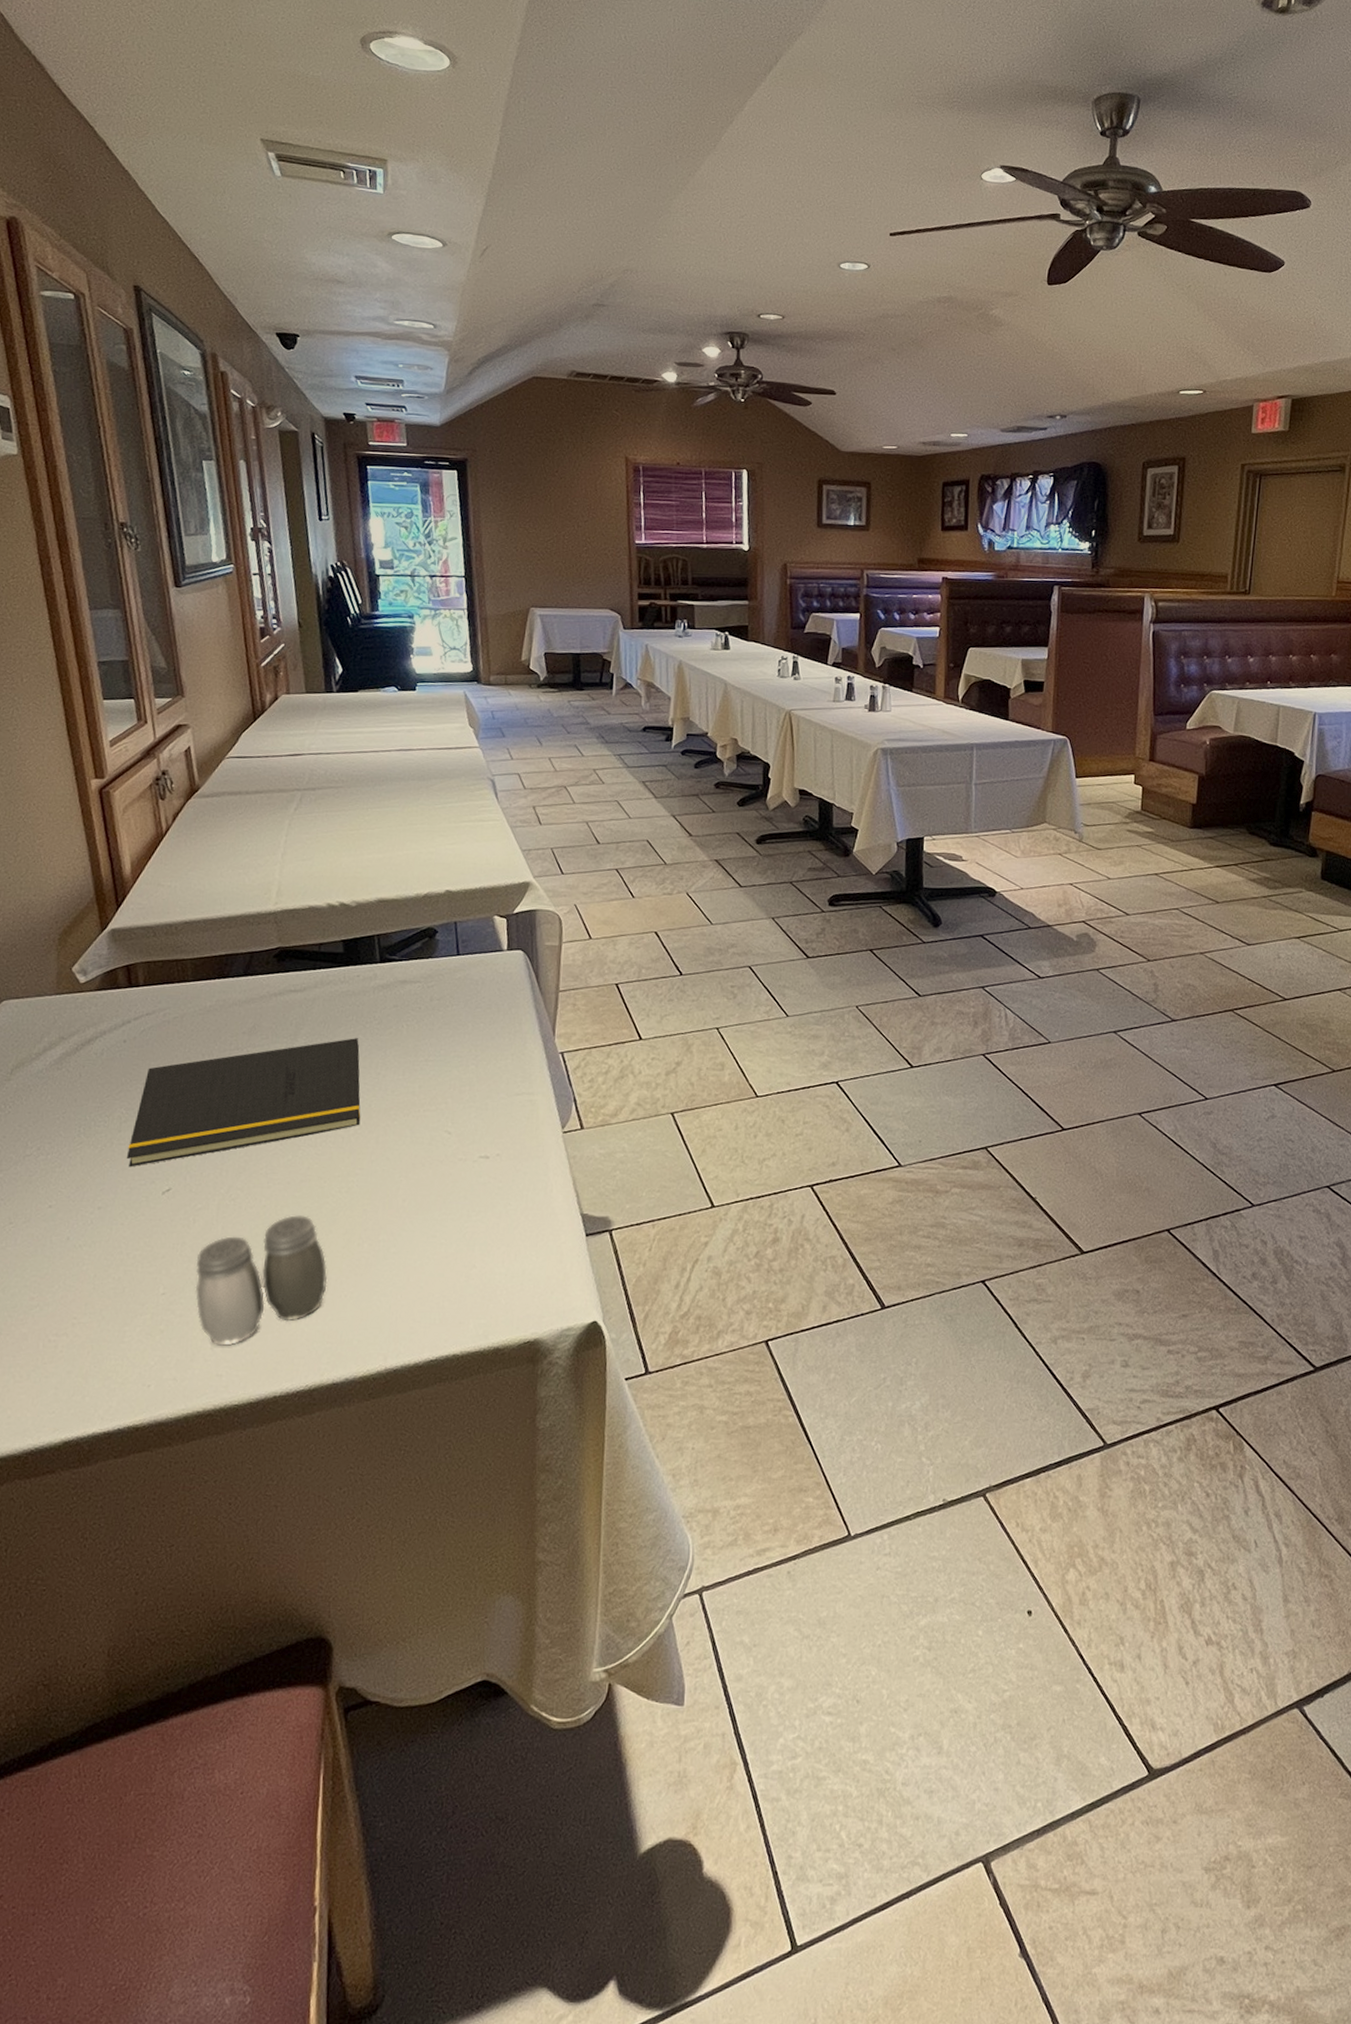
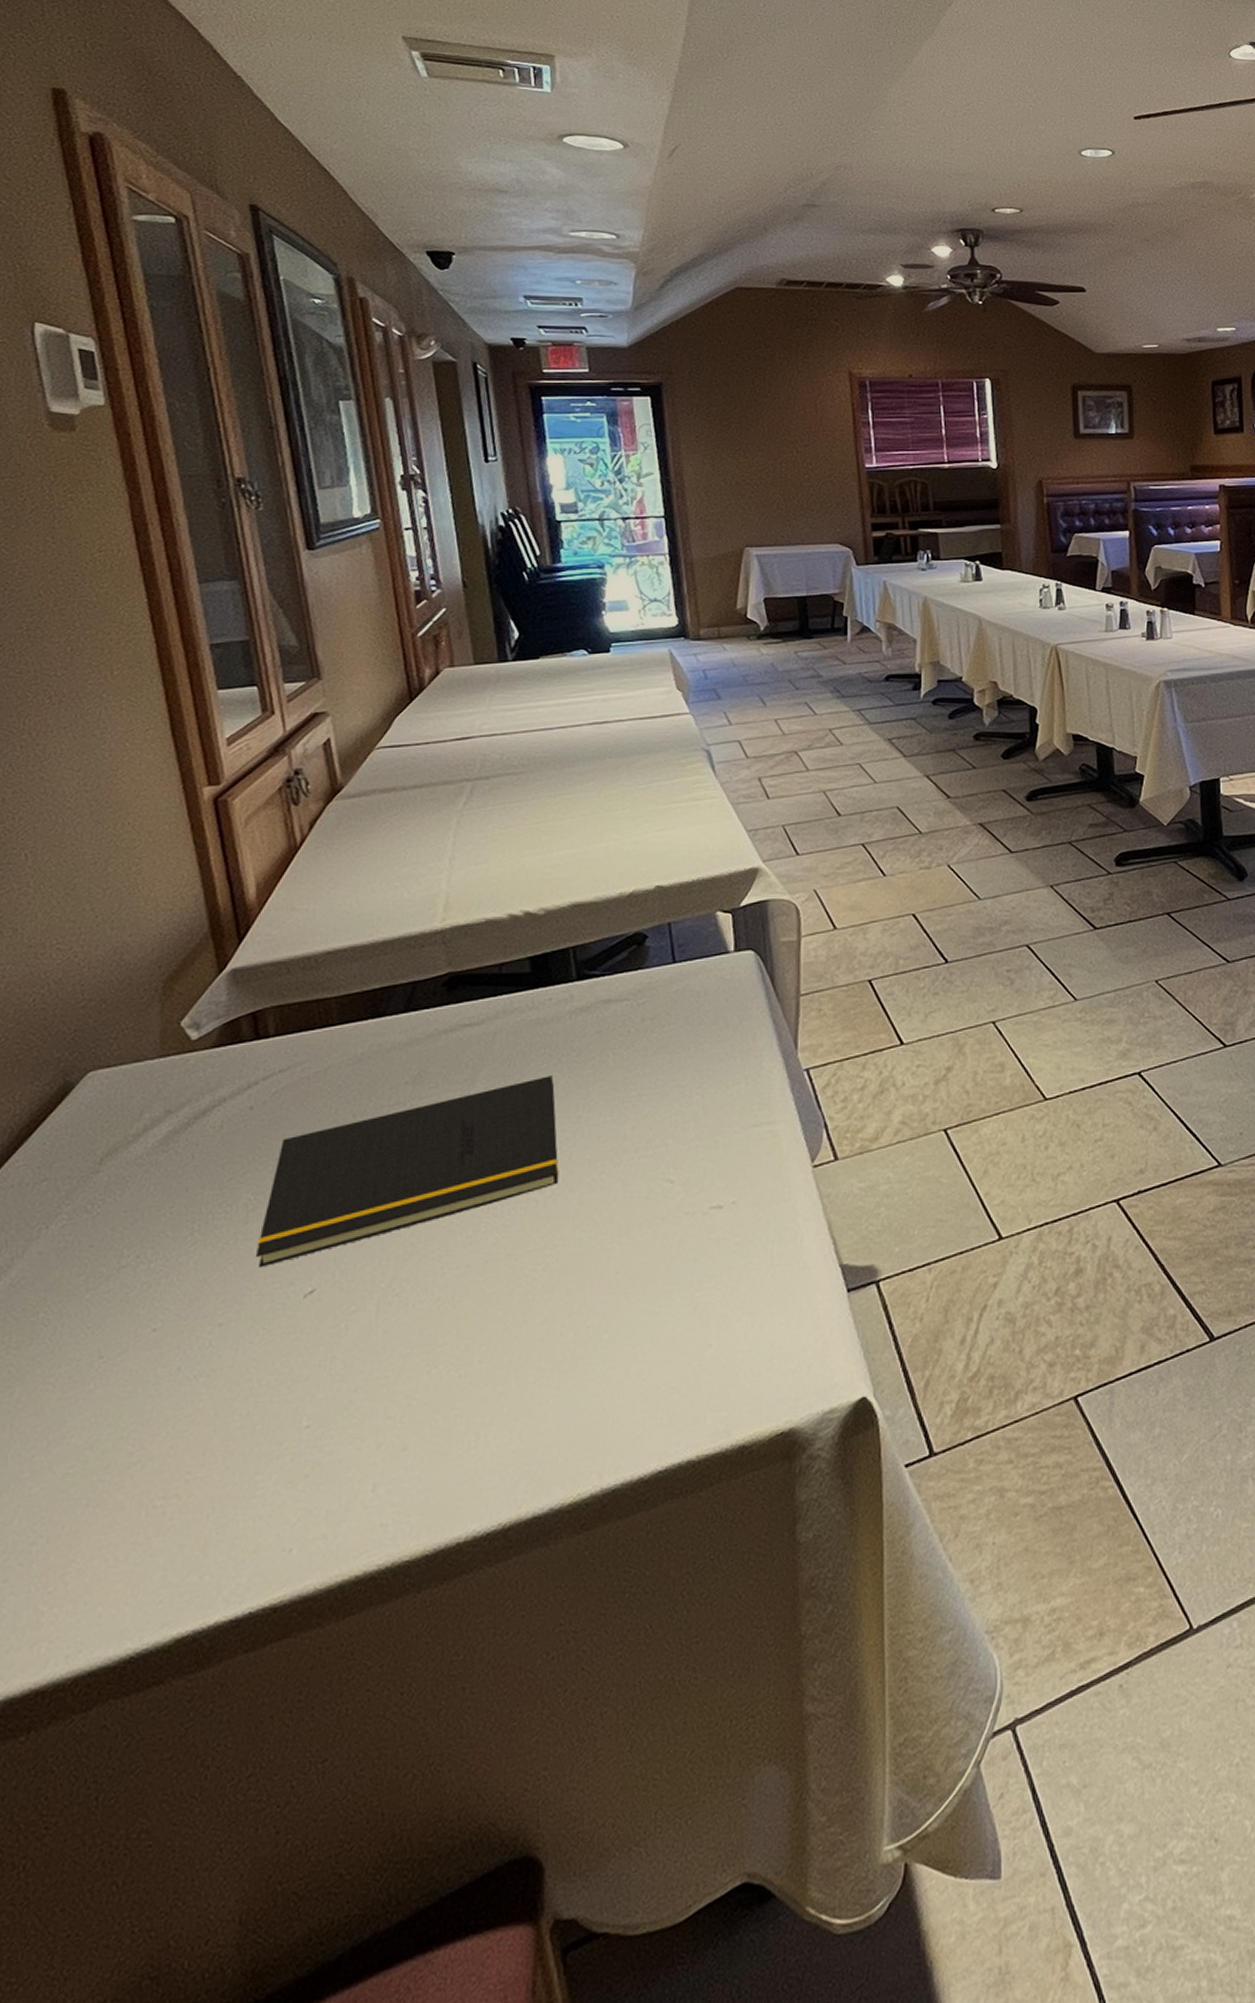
salt and pepper shaker: present [195,1215,328,1346] -> none [349,1305,523,1486]

